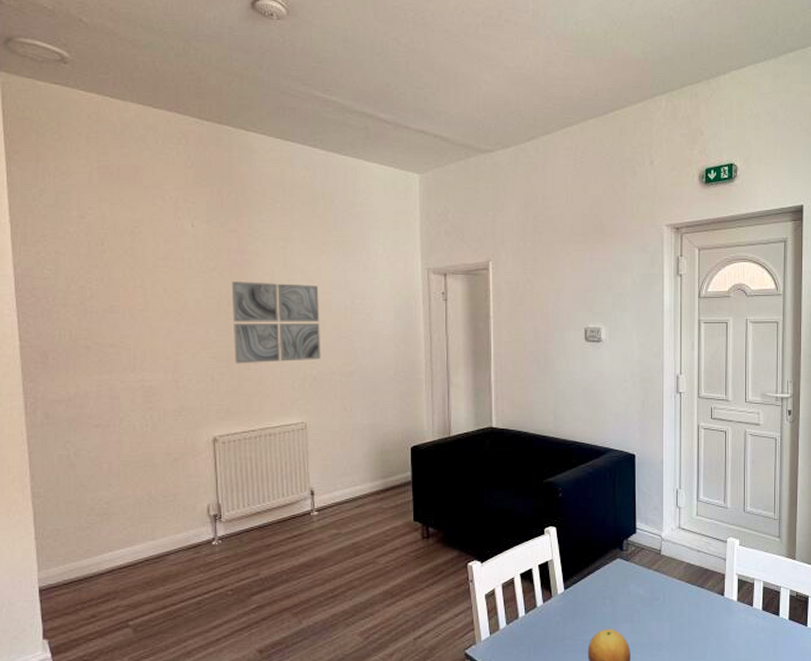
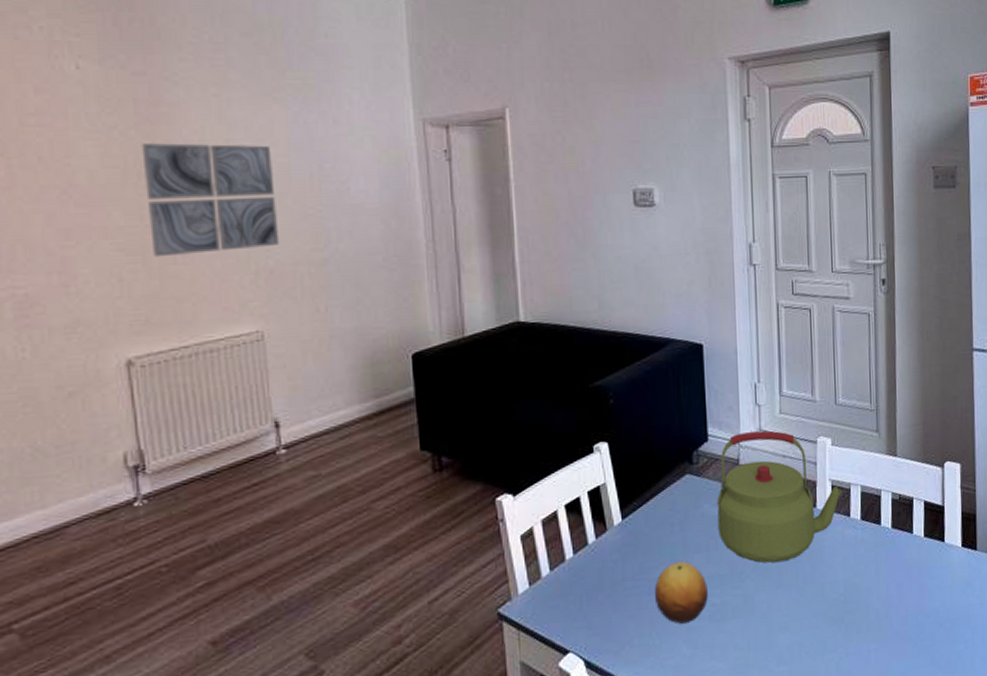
kettle: none [642,529,747,639] -> present [717,430,843,563]

